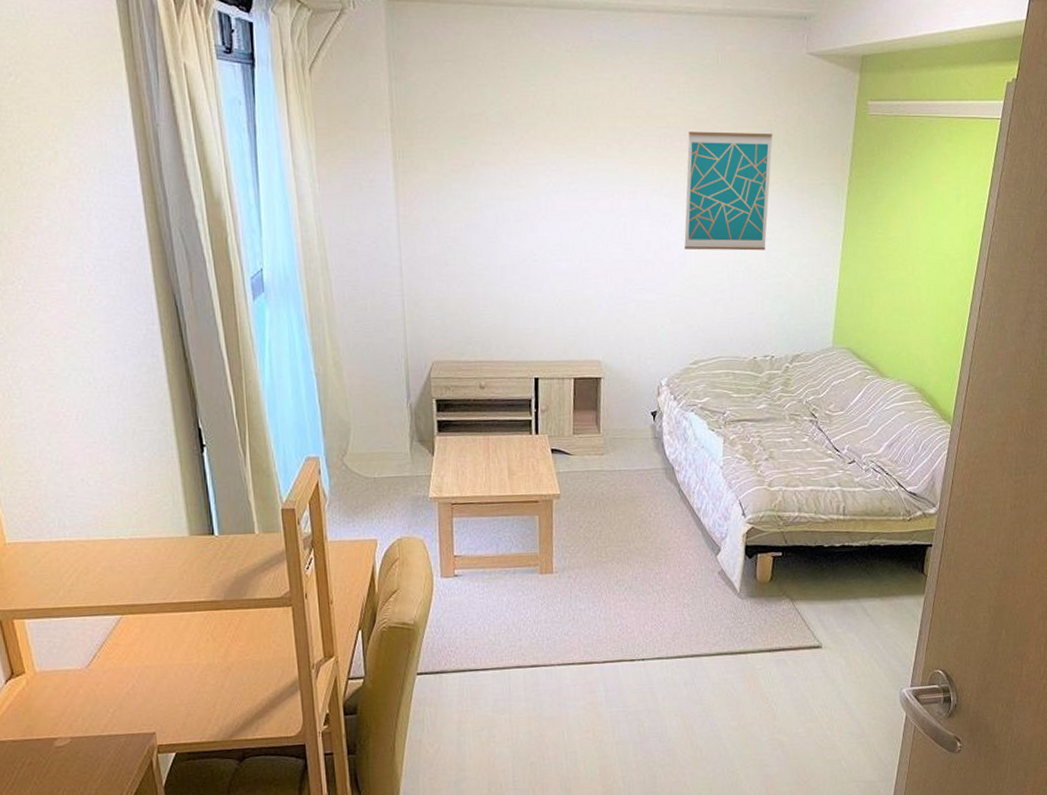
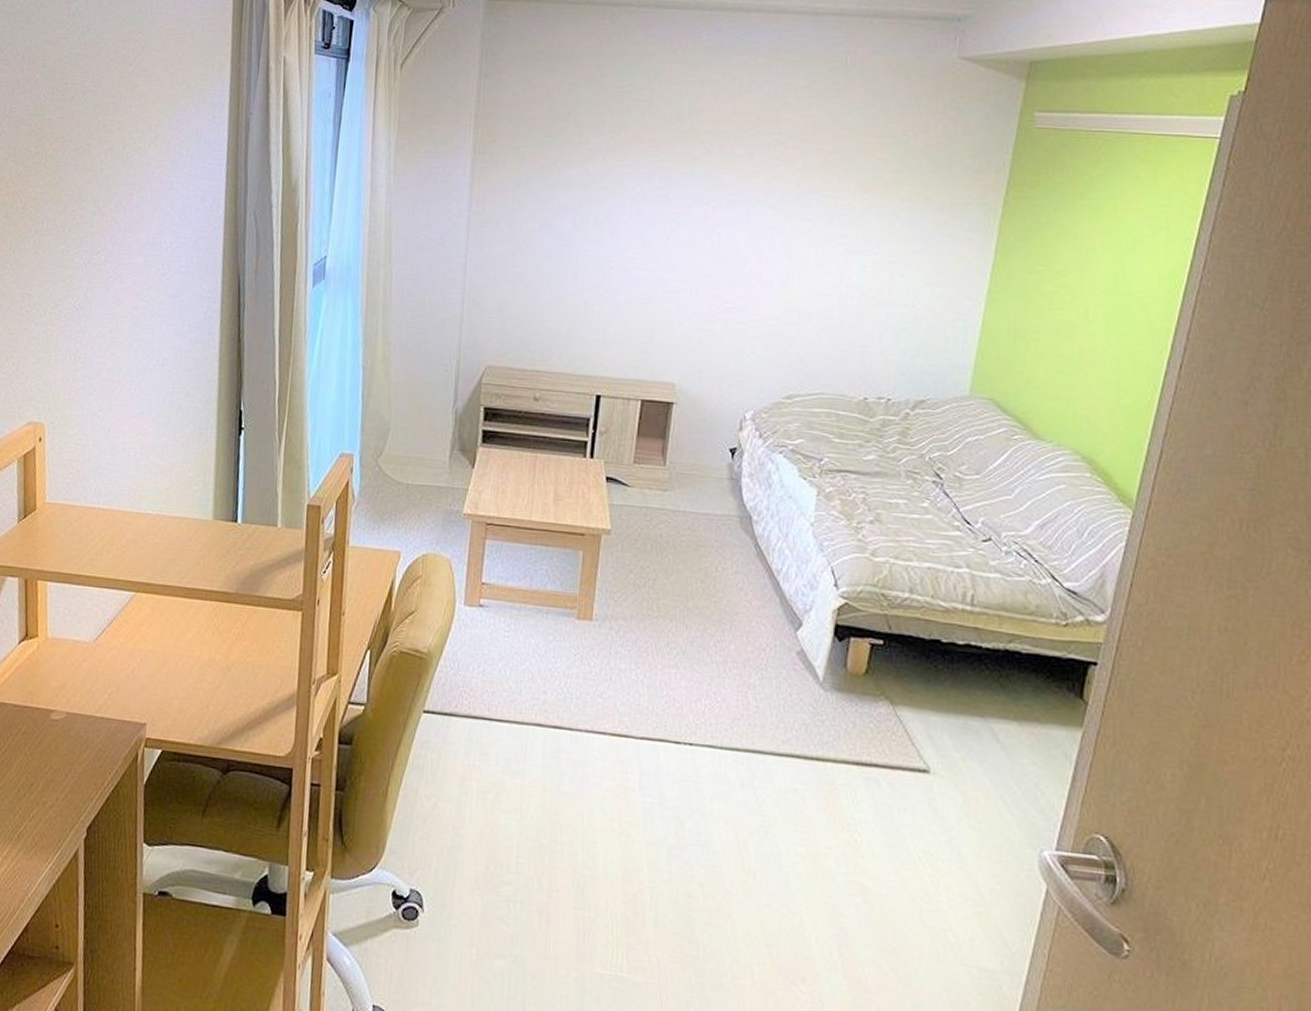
wall art: present [684,131,773,251] -> none [788,139,909,275]

